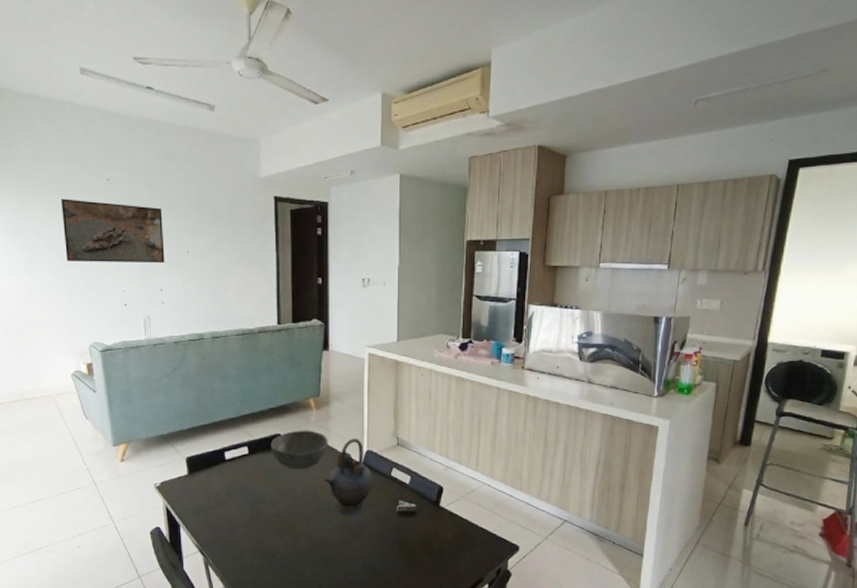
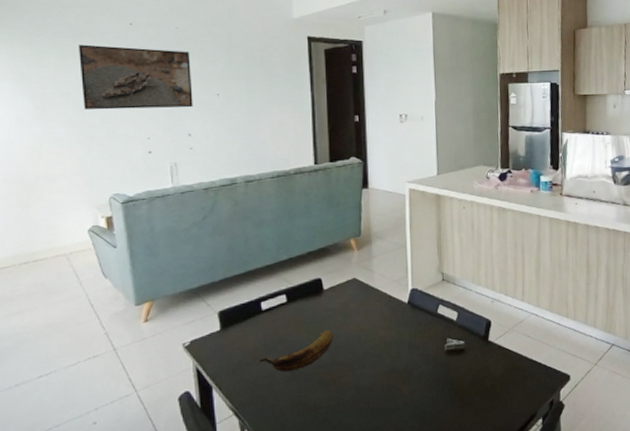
banana: none [222,483,291,517] -> present [259,330,334,372]
bowl: present [271,430,329,470] -> none [311,272,372,315]
teapot: present [325,438,374,515] -> none [369,276,420,360]

